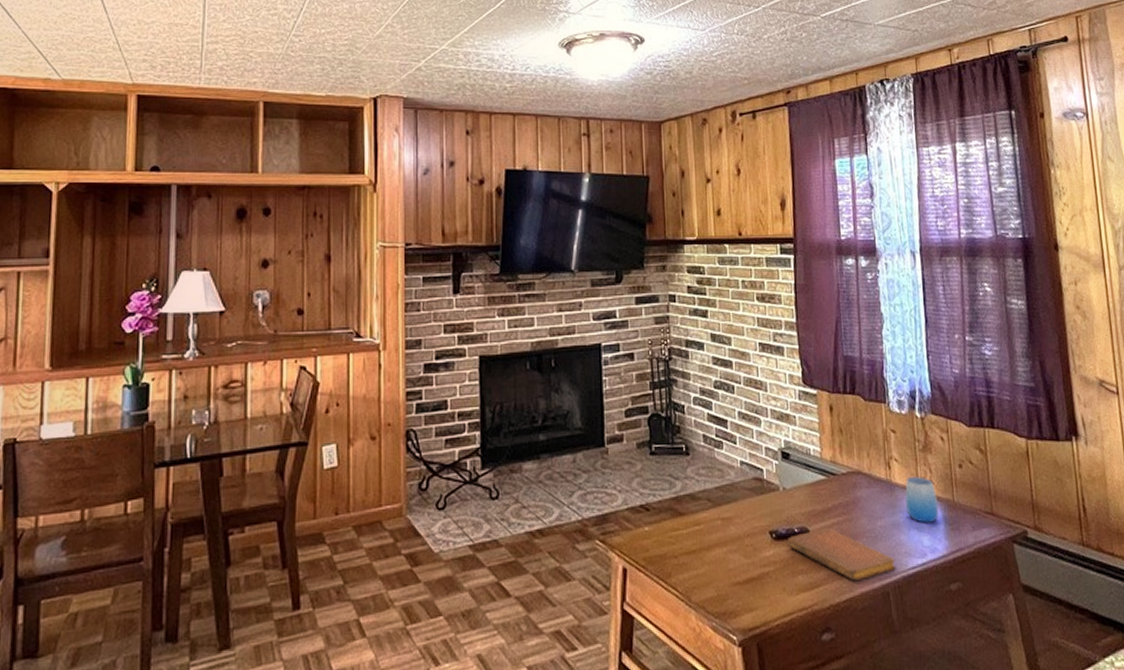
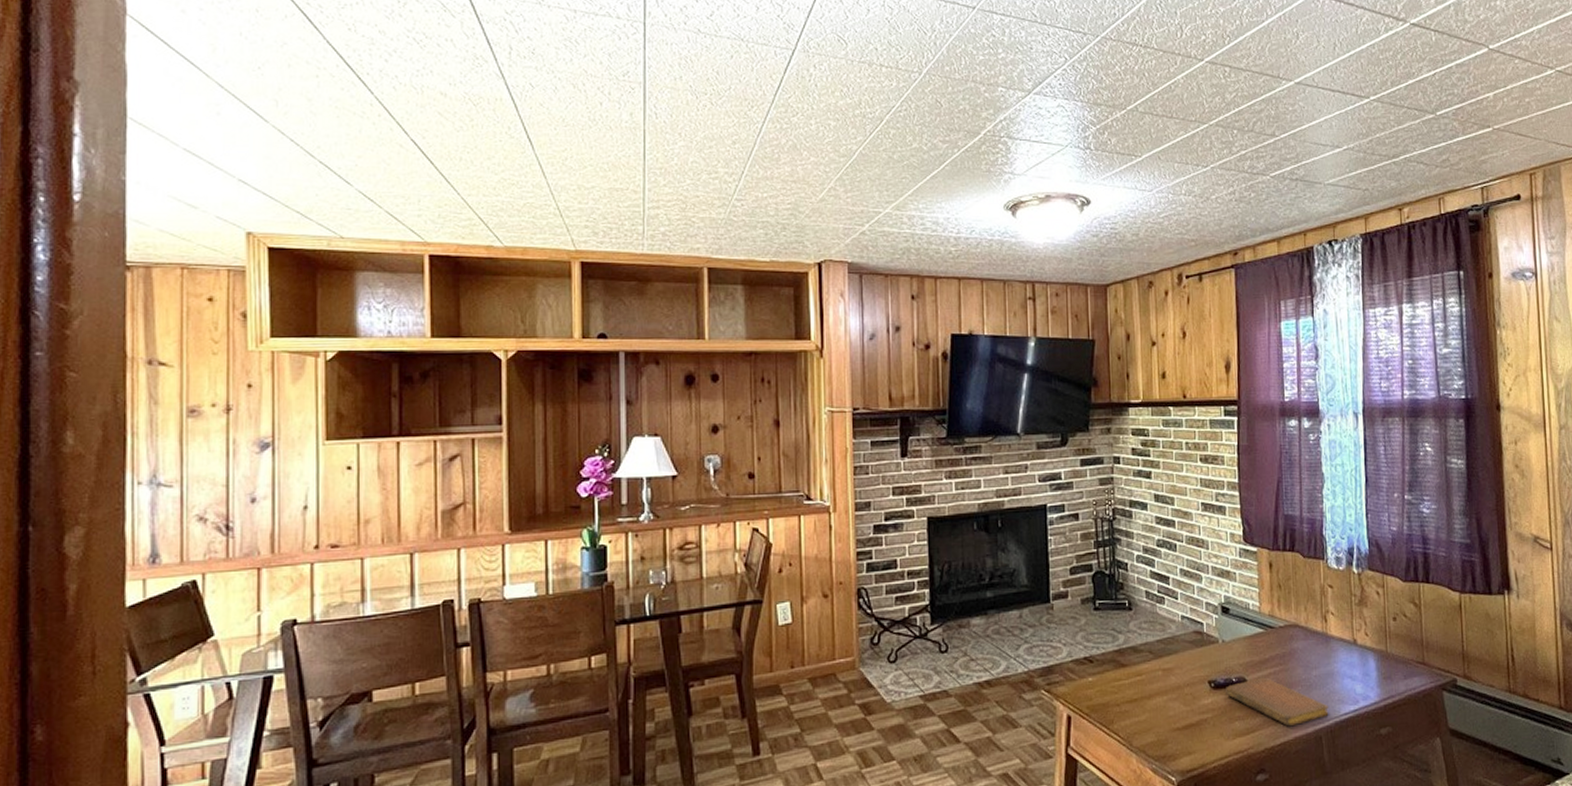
cup: present [905,476,938,523] -> none [1340,628,1371,673]

